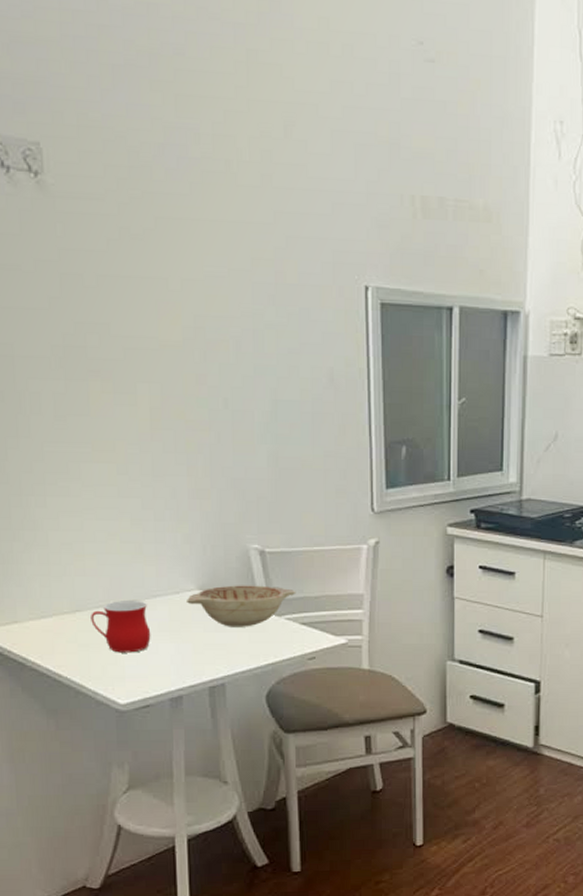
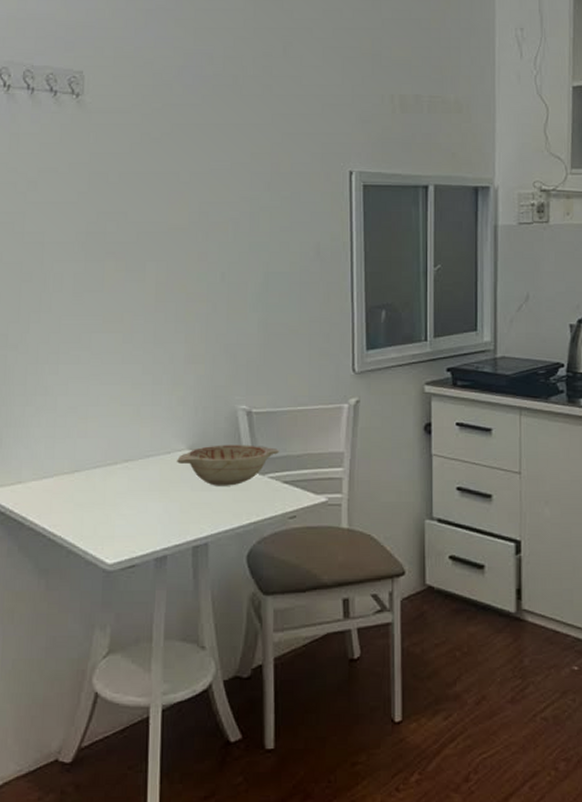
mug: present [91,599,151,653] -> none [88,460,142,512]

